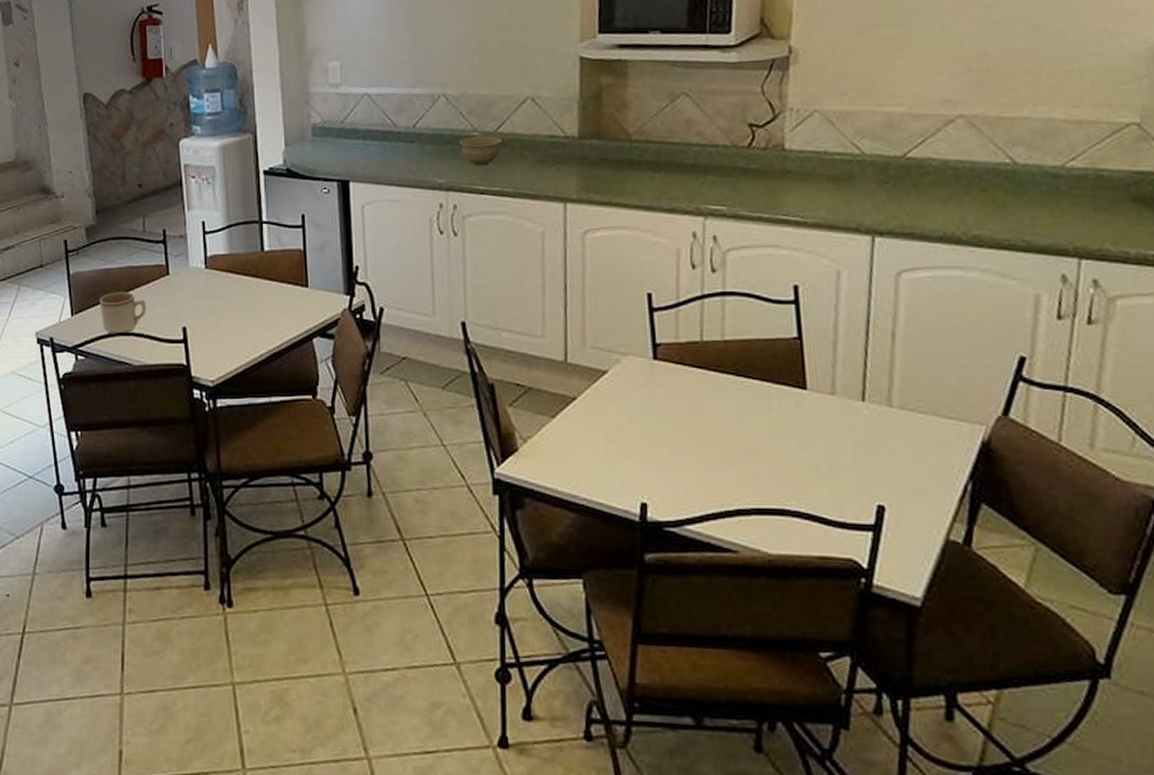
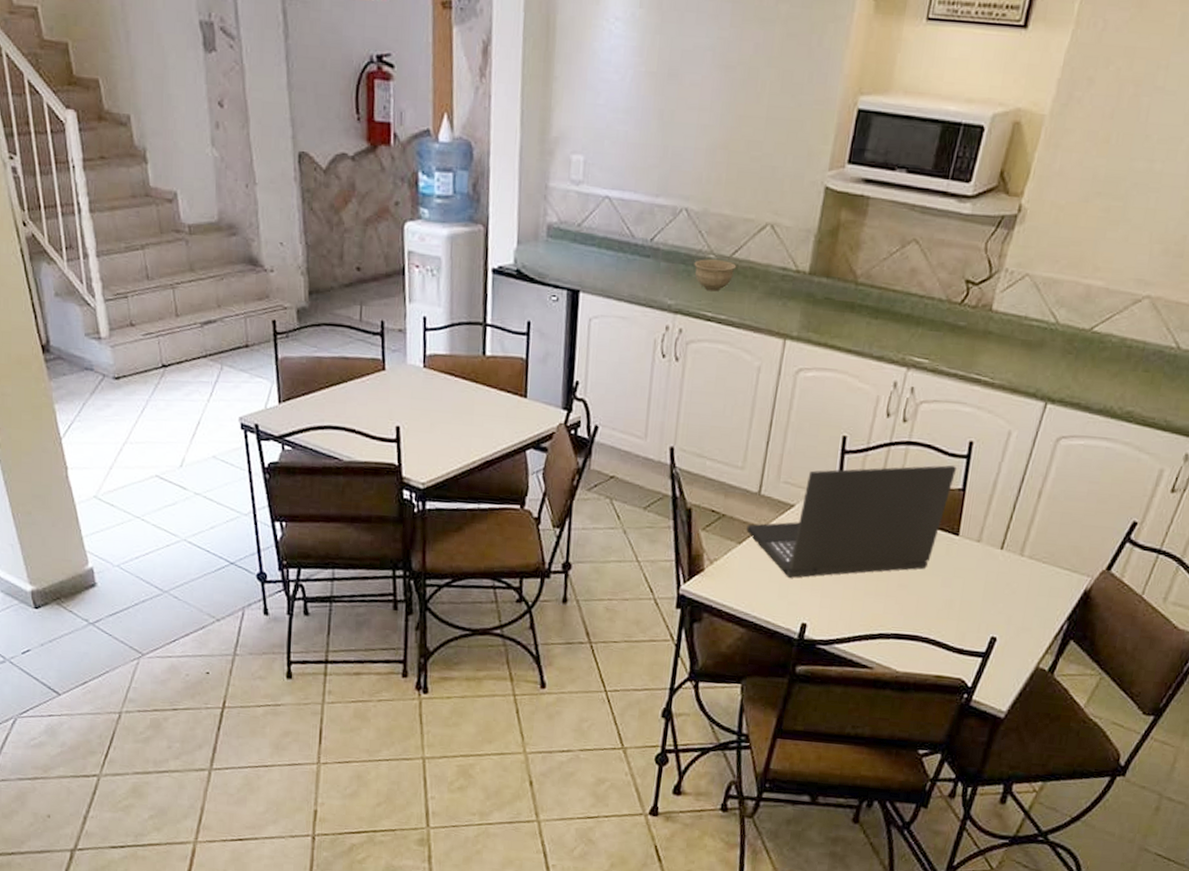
mug: present [100,291,147,336] -> none [309,382,360,429]
laptop: none [558,313,786,452] -> present [746,465,956,578]

